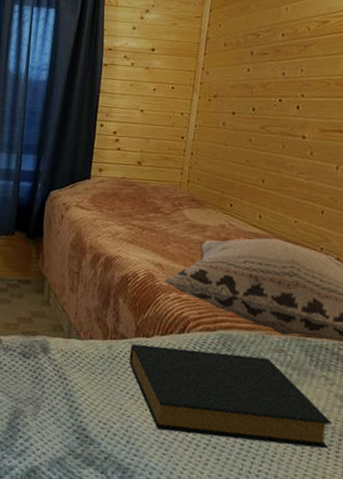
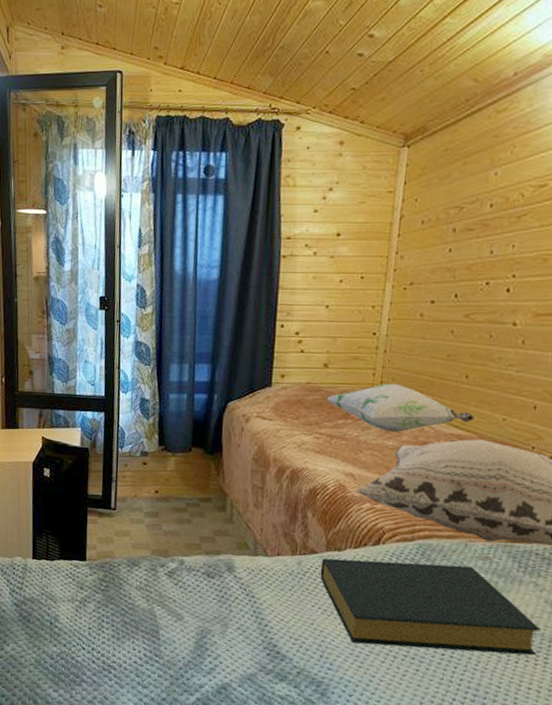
decorative pillow: none [139,182,270,228] -> present [327,383,475,432]

